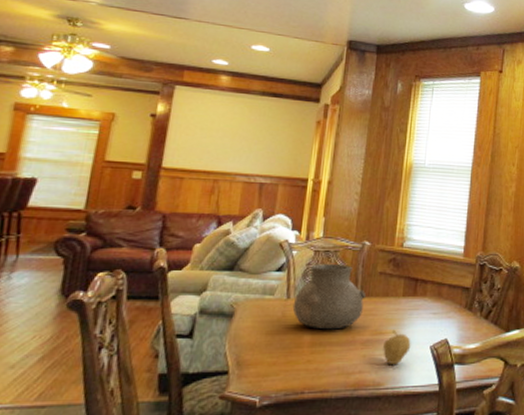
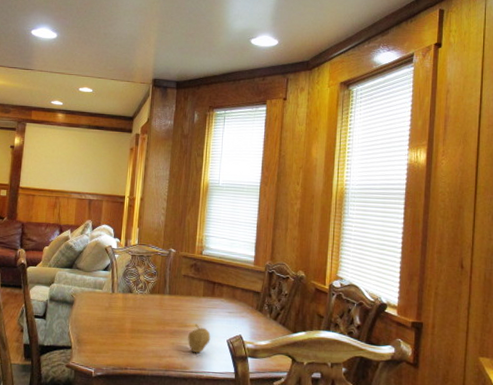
vase: present [292,264,367,330] -> none [116,266,174,320]

